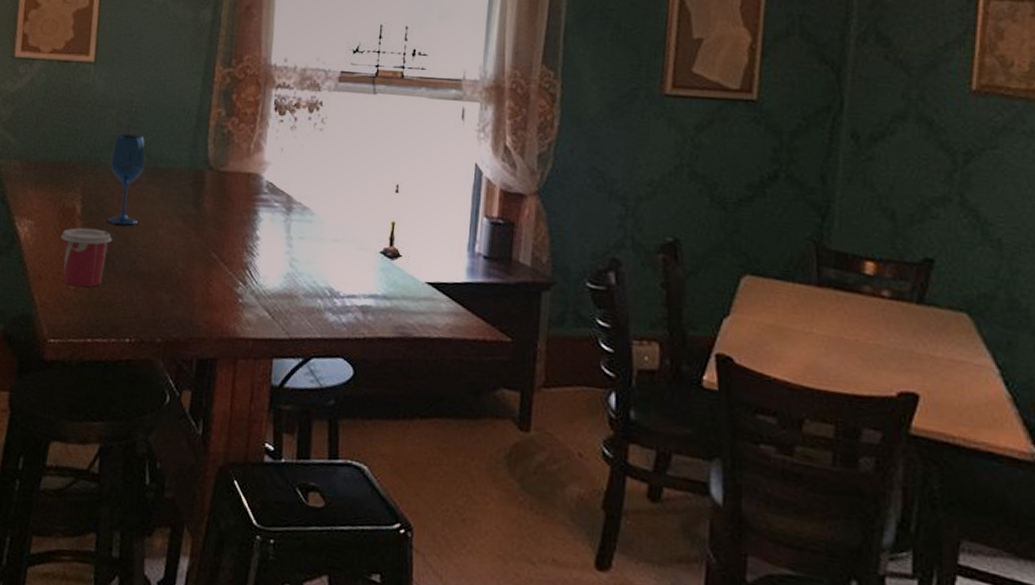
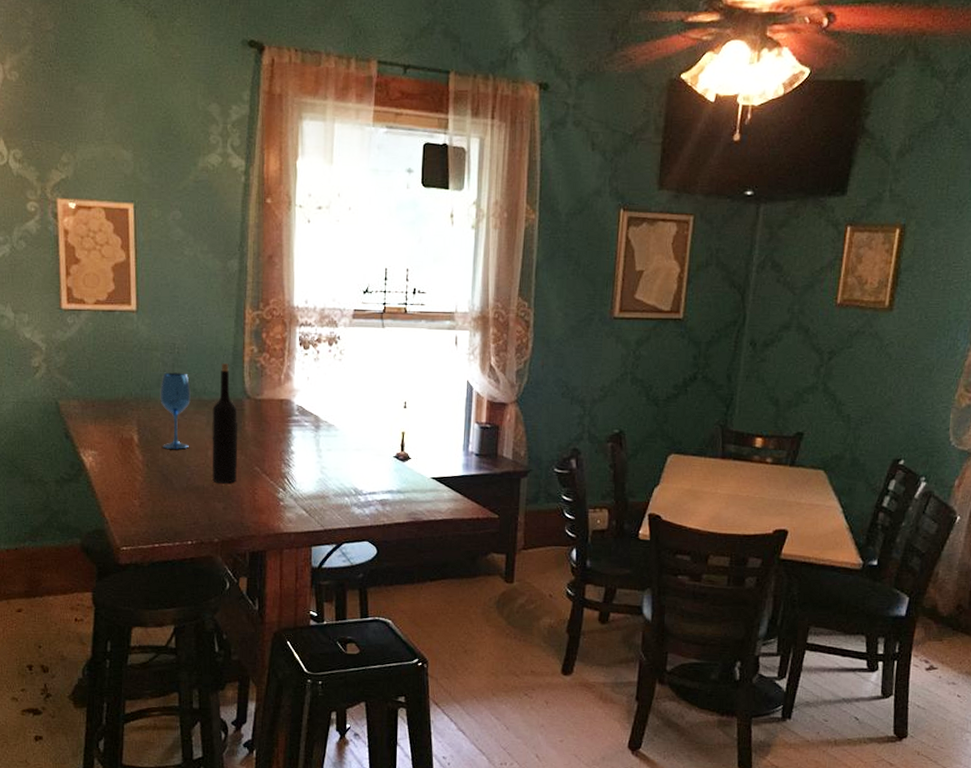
cup: present [60,227,112,287] -> none [122,454,168,503]
wine bottle: none [160,127,197,270] -> present [211,363,238,483]

